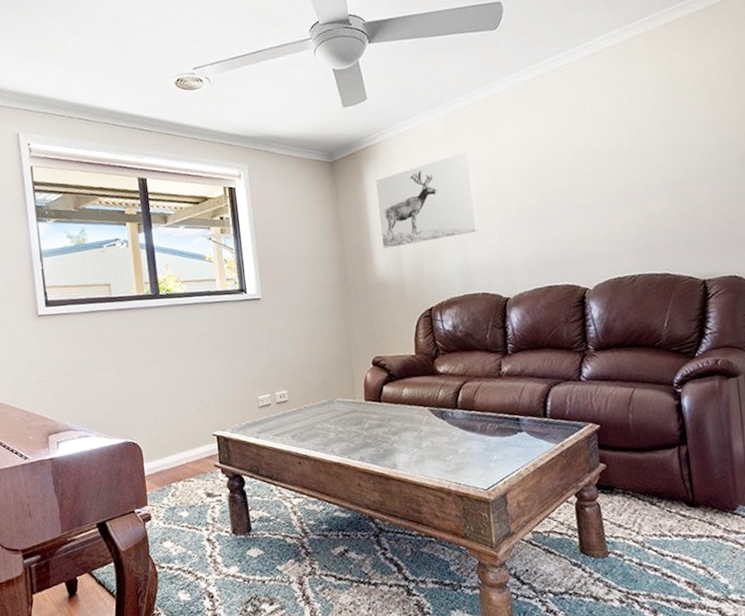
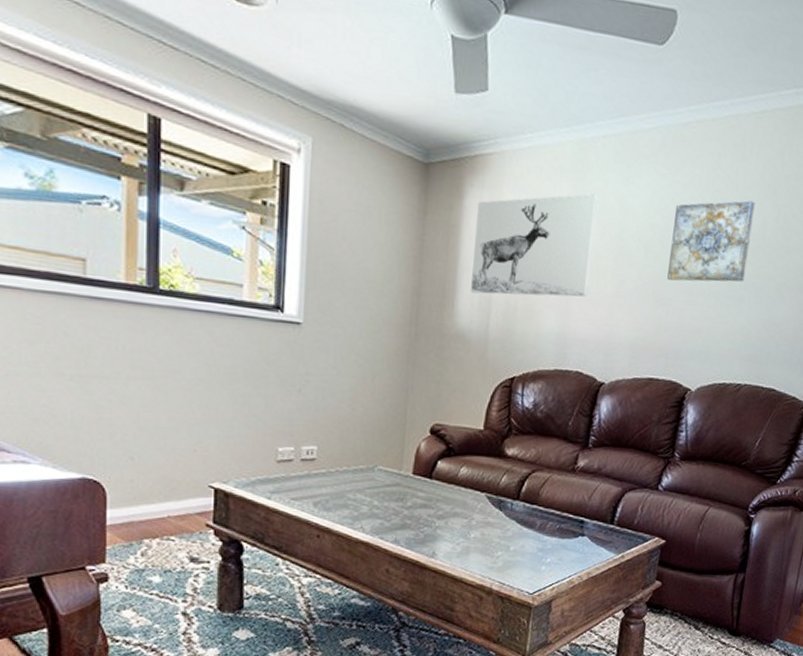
wall art: none [537,124,614,203] -> present [667,200,755,282]

